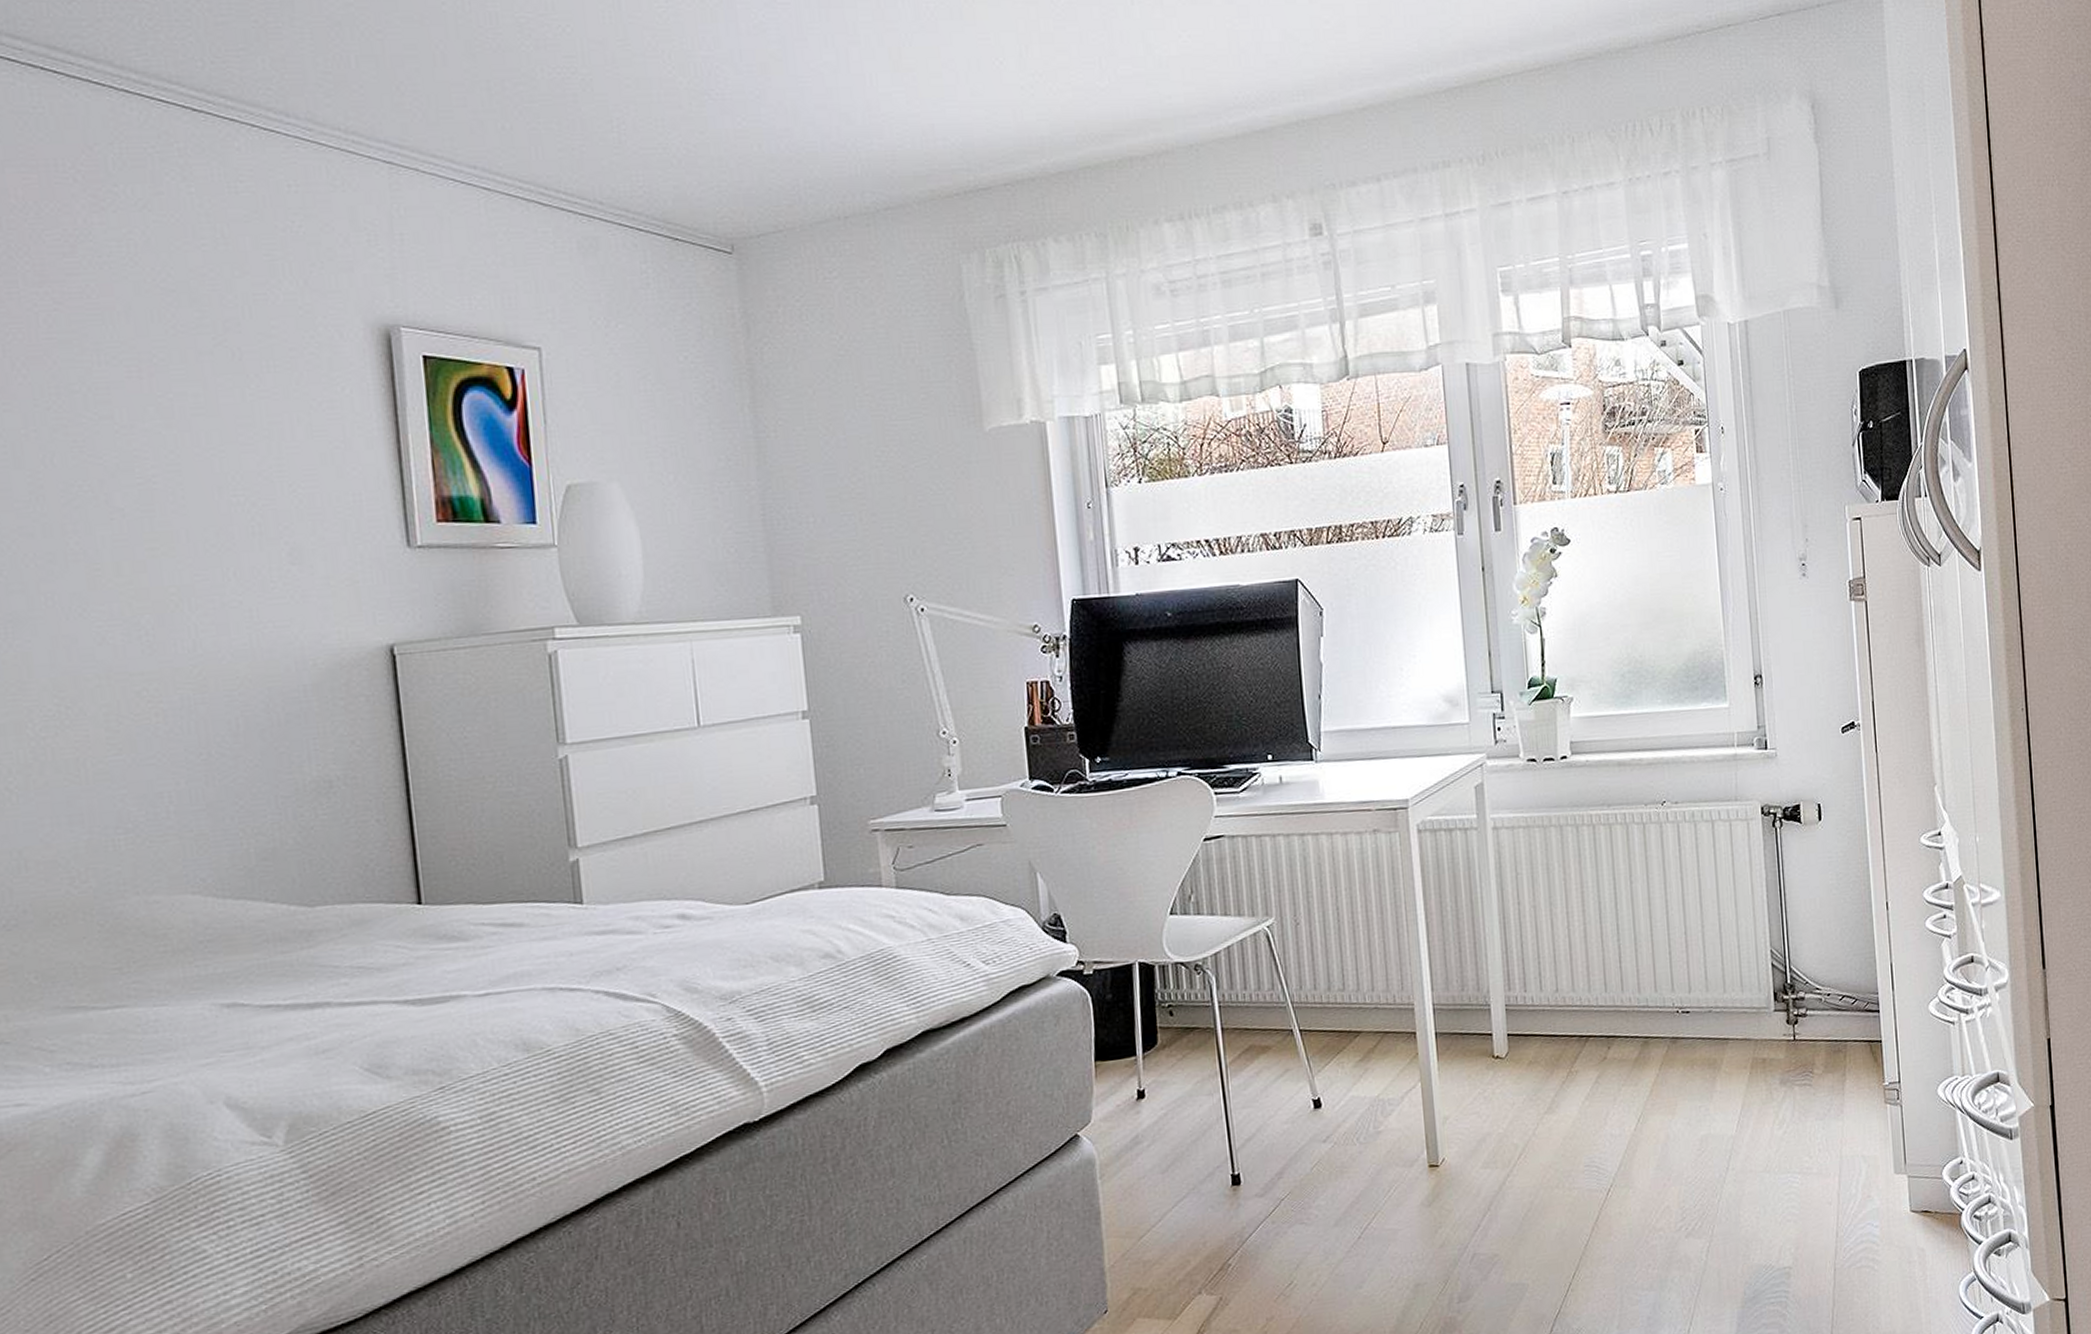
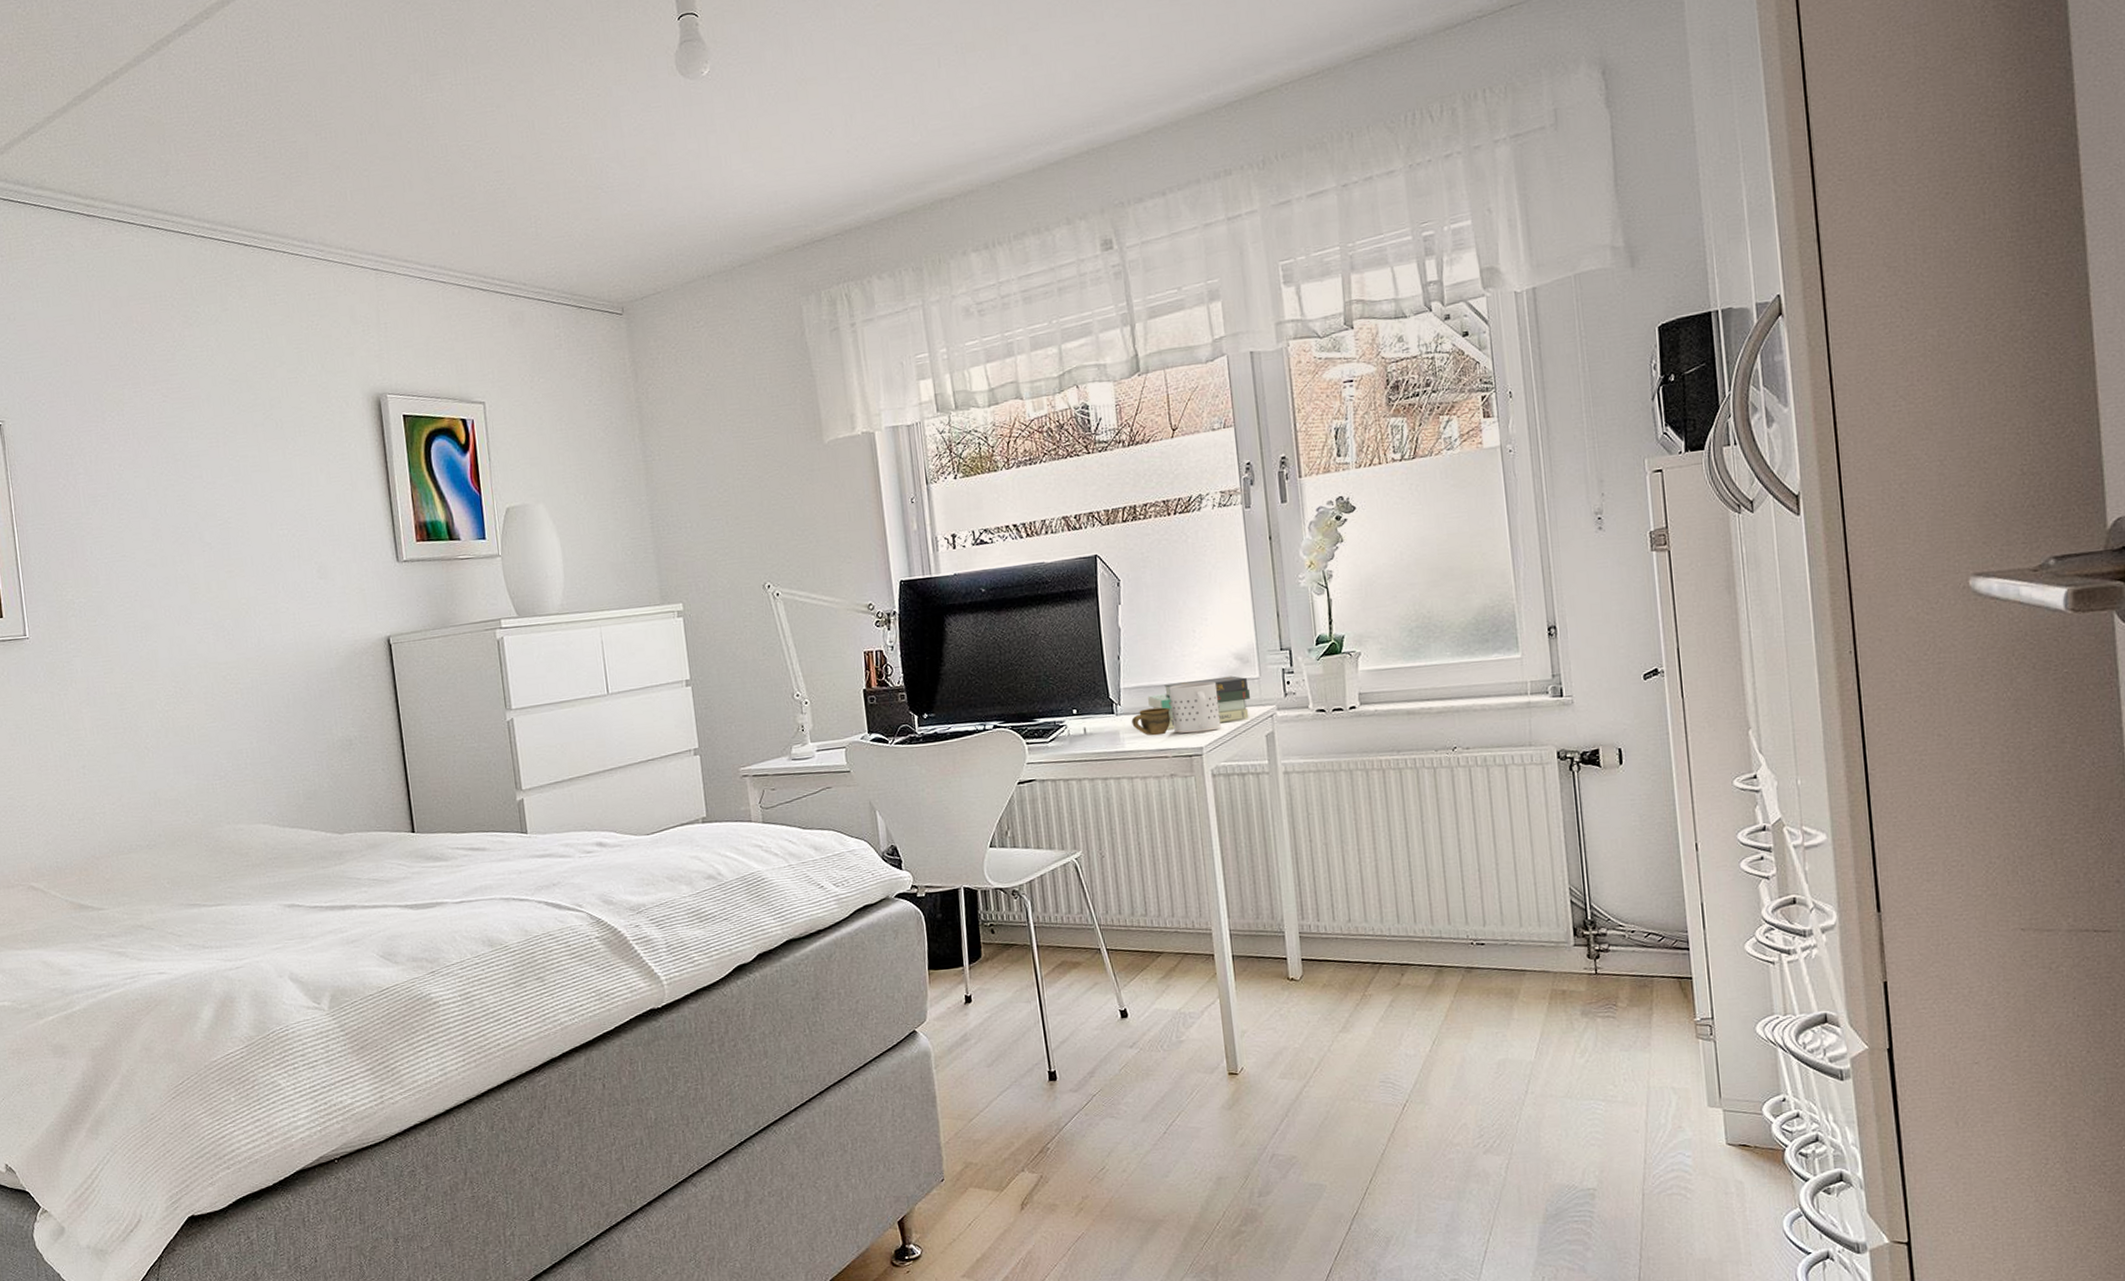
cup: none [1332,753,1375,787] -> present [1131,707,1171,736]
books: none [1350,720,1459,779] -> present [1148,675,1250,729]
mug: none [1373,725,1429,784] -> present [1169,681,1222,734]

